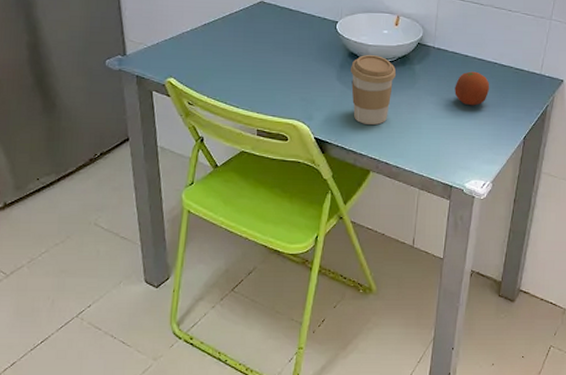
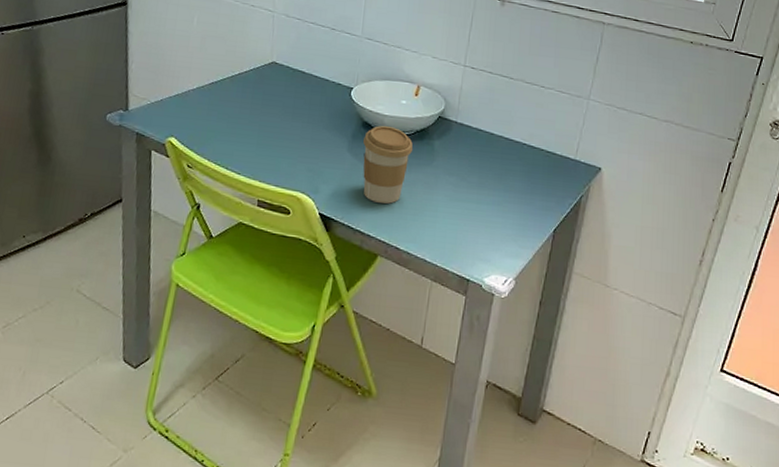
orange: present [454,71,490,106] -> none [477,151,517,191]

